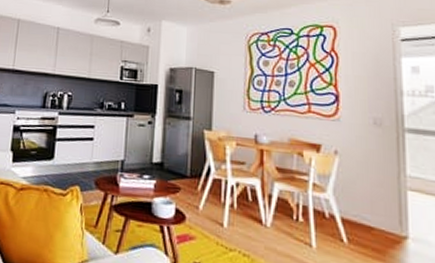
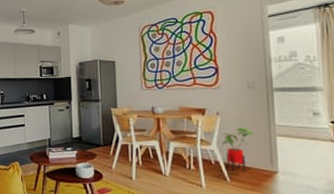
house plant: none [340,173,380,231] -> present [222,127,254,171]

